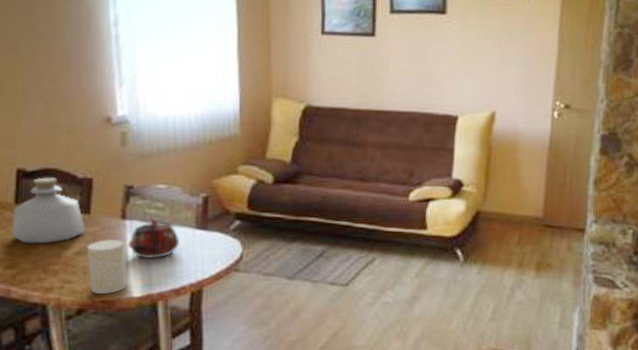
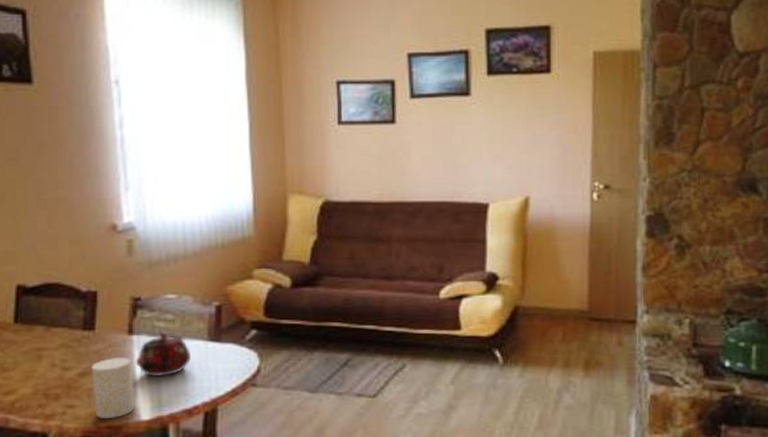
bottle: present [12,177,86,244] -> none [10,292,90,366]

